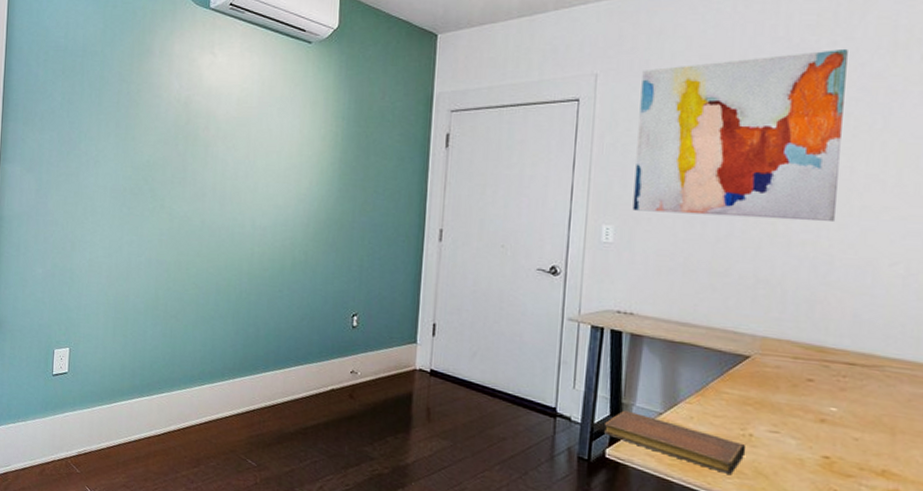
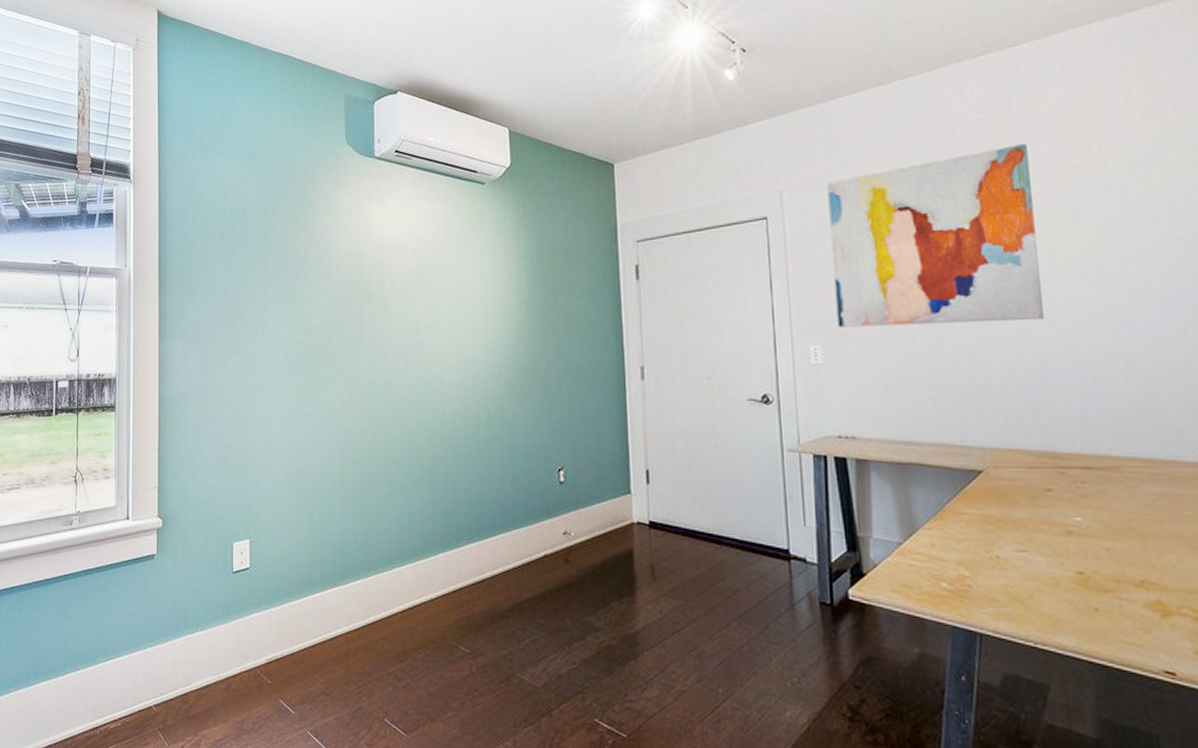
notebook: present [604,410,746,476] -> none [843,544,996,605]

